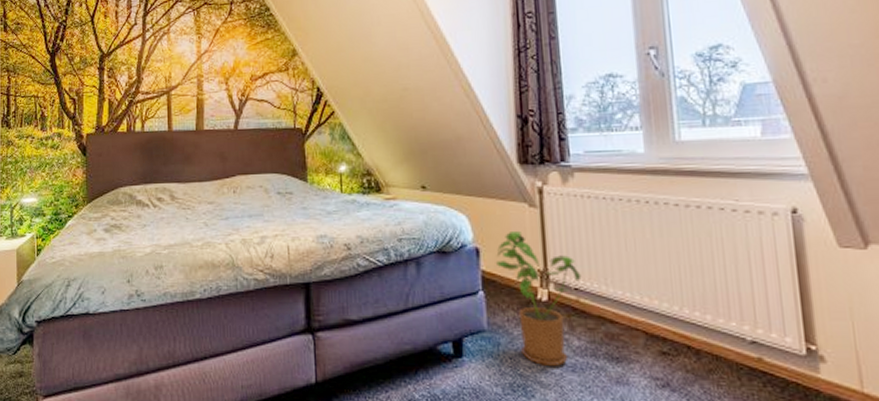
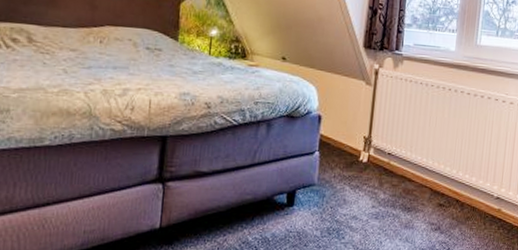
house plant: present [495,232,582,366] -> none [332,104,395,214]

